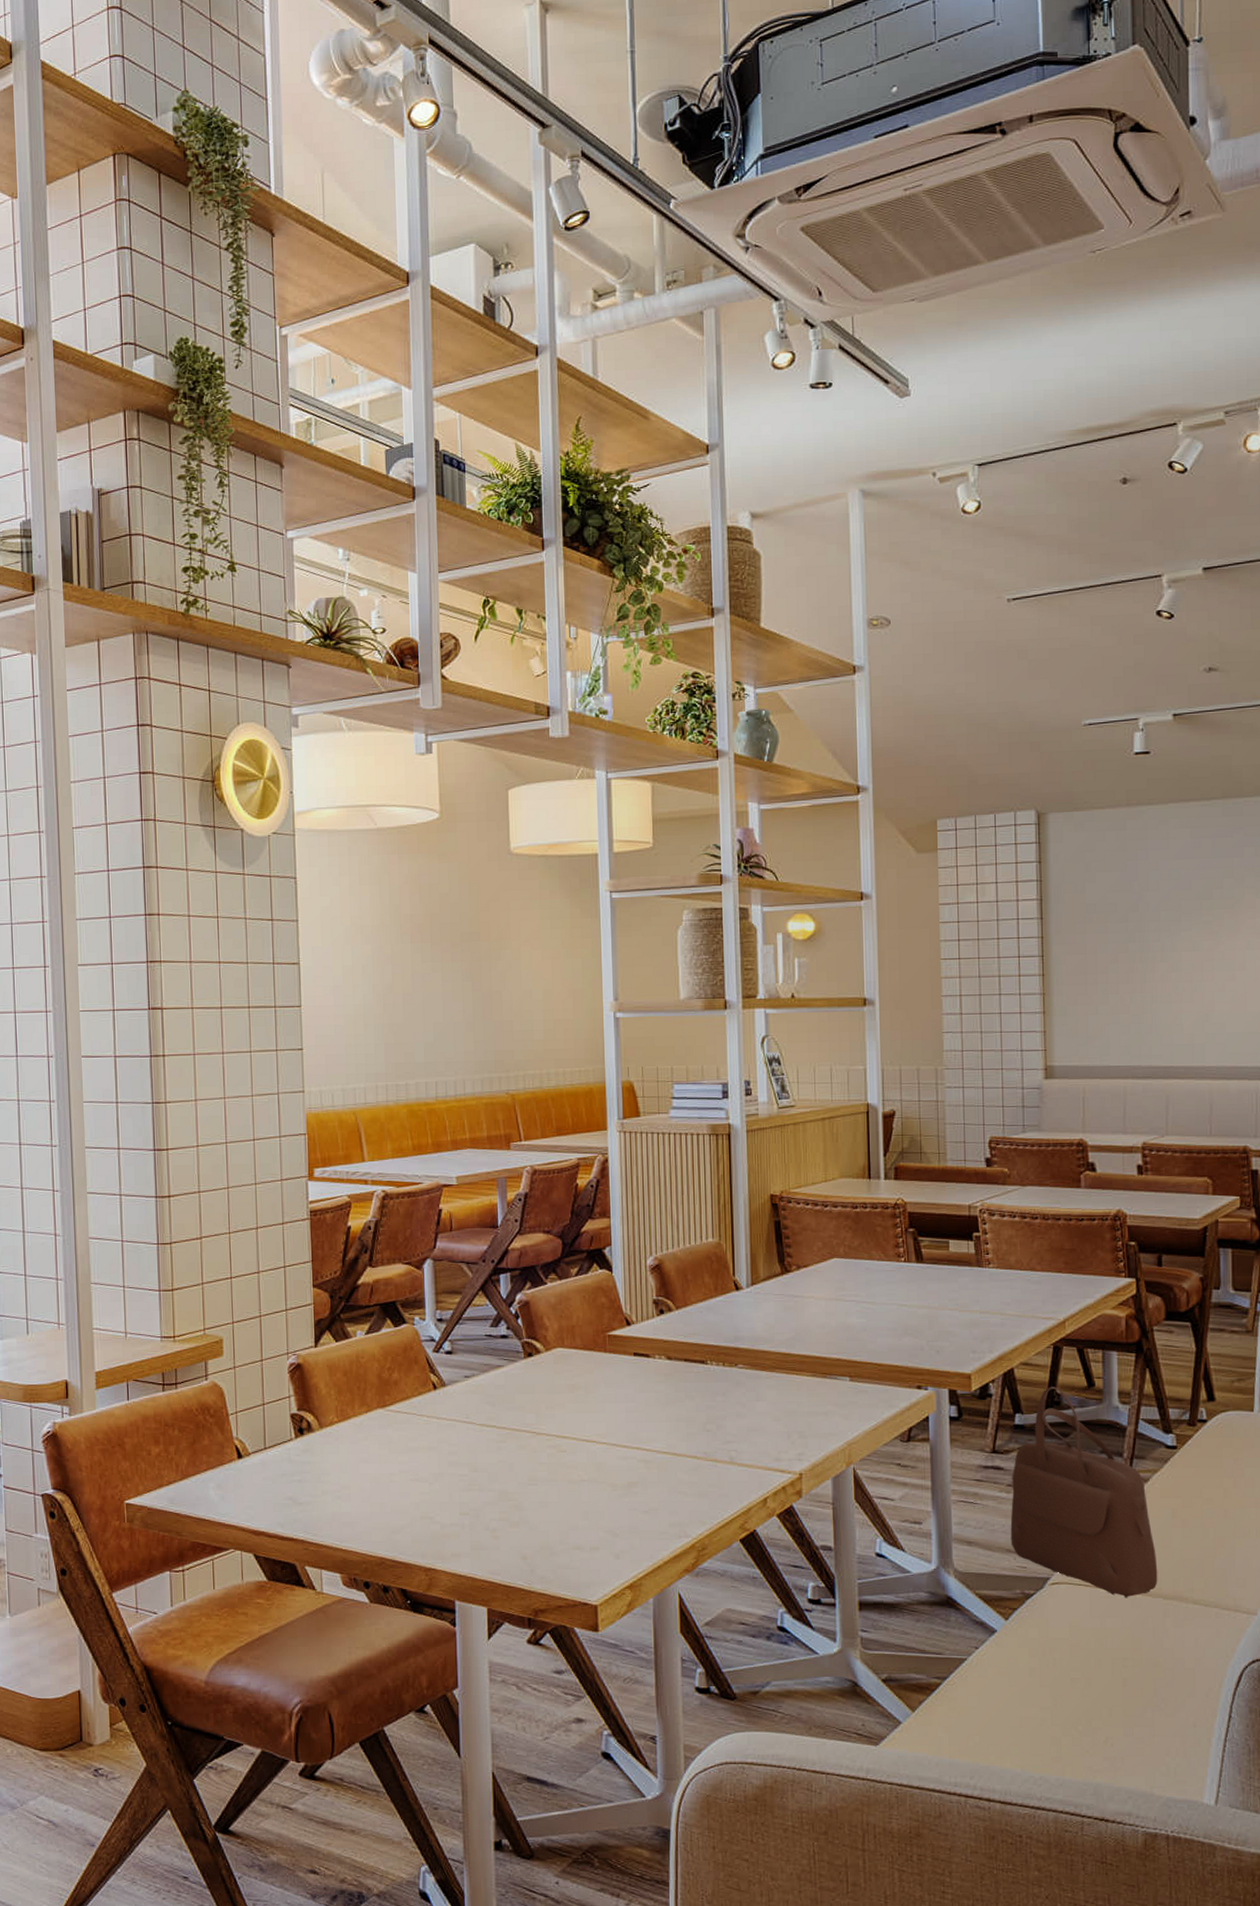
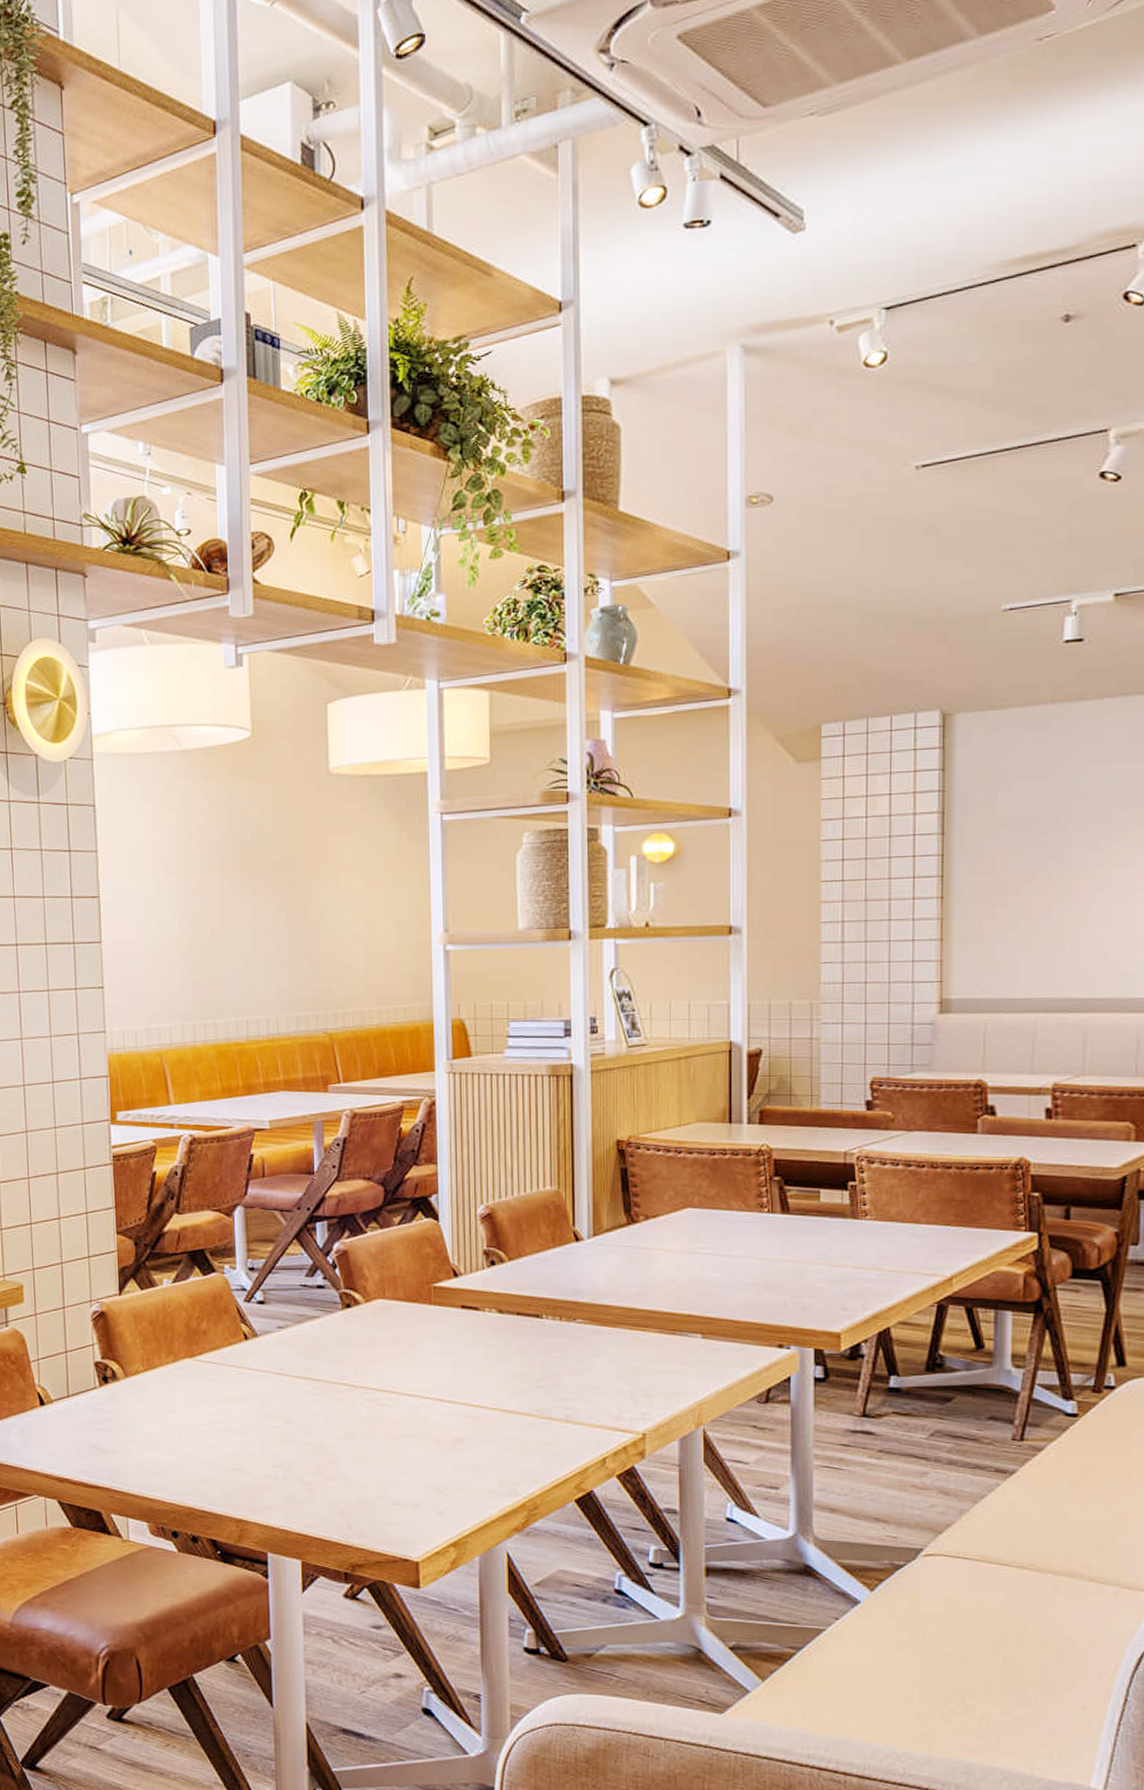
handbag: present [1010,1387,1158,1598] -> none [879,1348,1049,1573]

